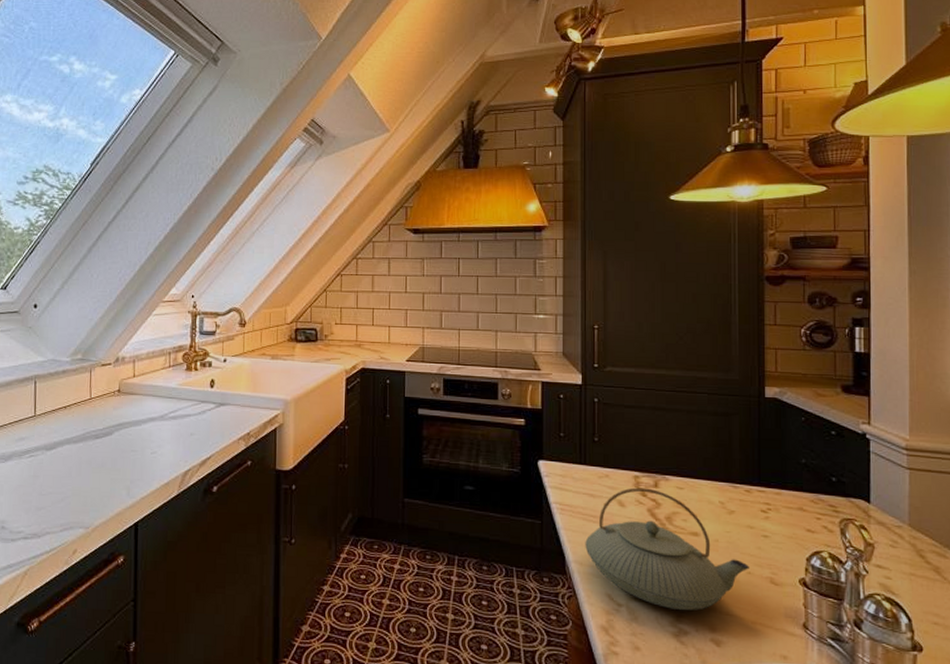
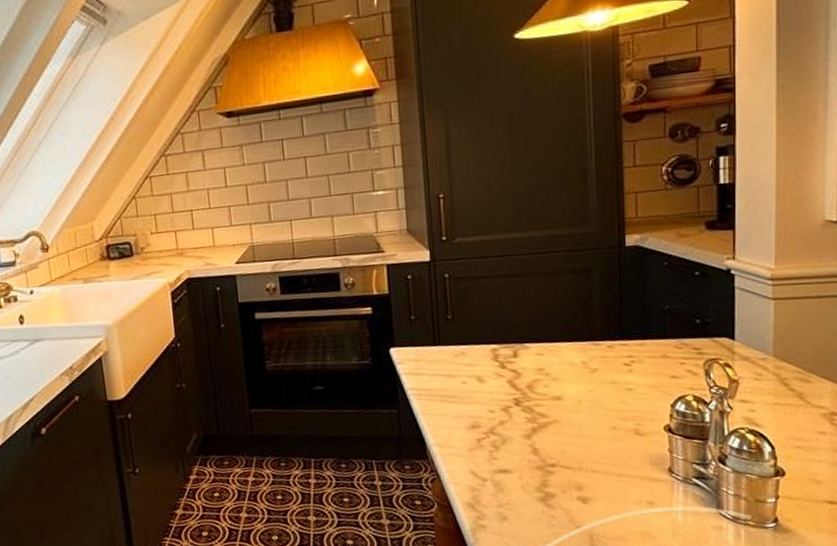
teapot: present [585,487,749,610] -> none [445,359,614,476]

